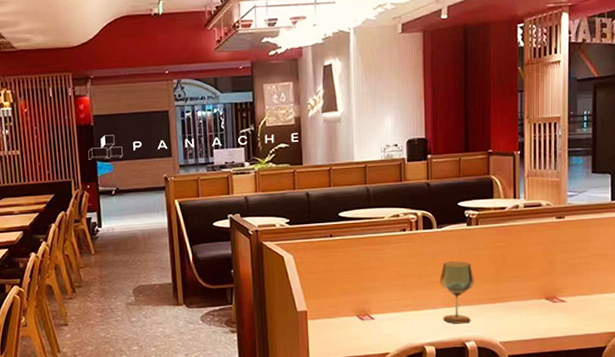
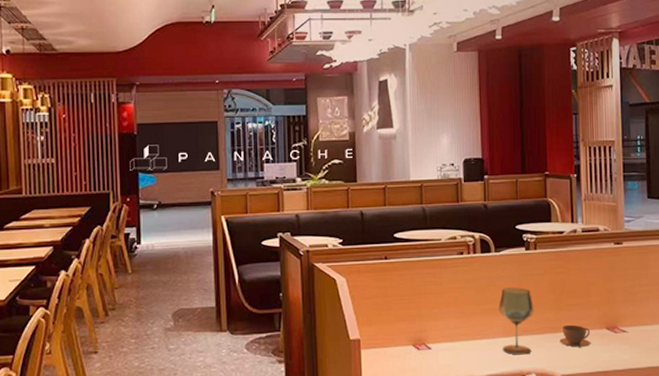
teacup: none [499,295,530,317] -> present [559,324,591,347]

